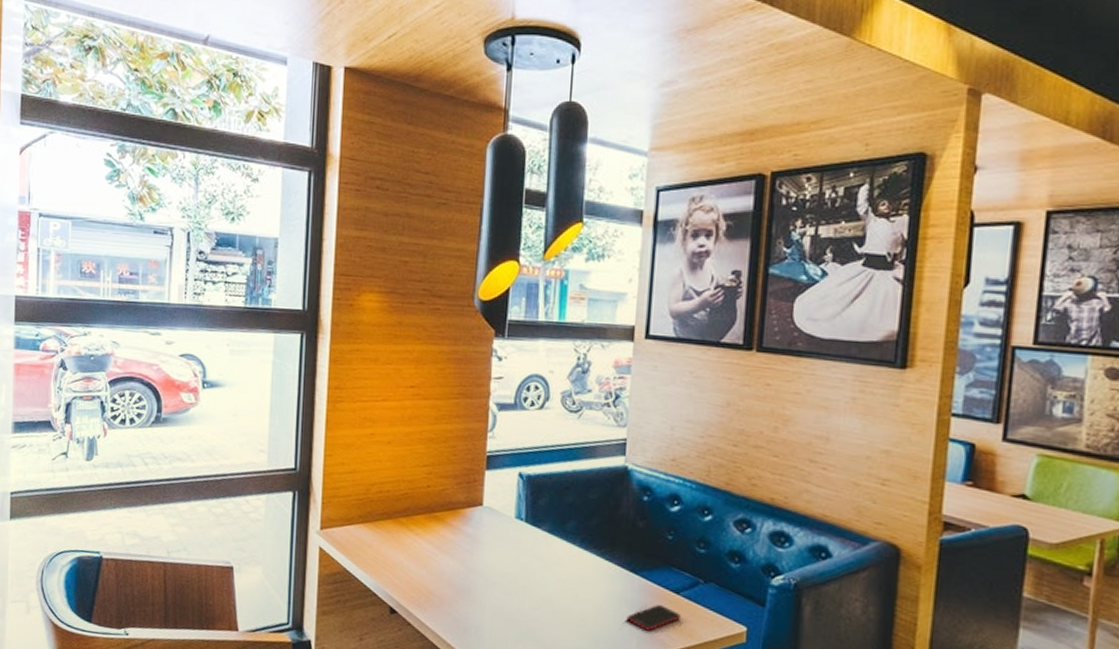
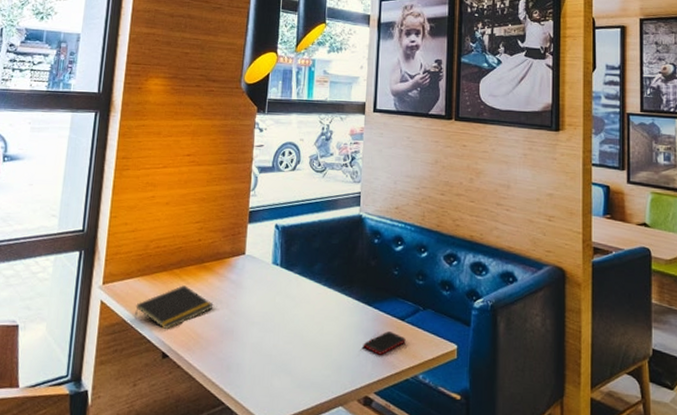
notepad: none [358,536,447,584] -> present [135,285,214,330]

